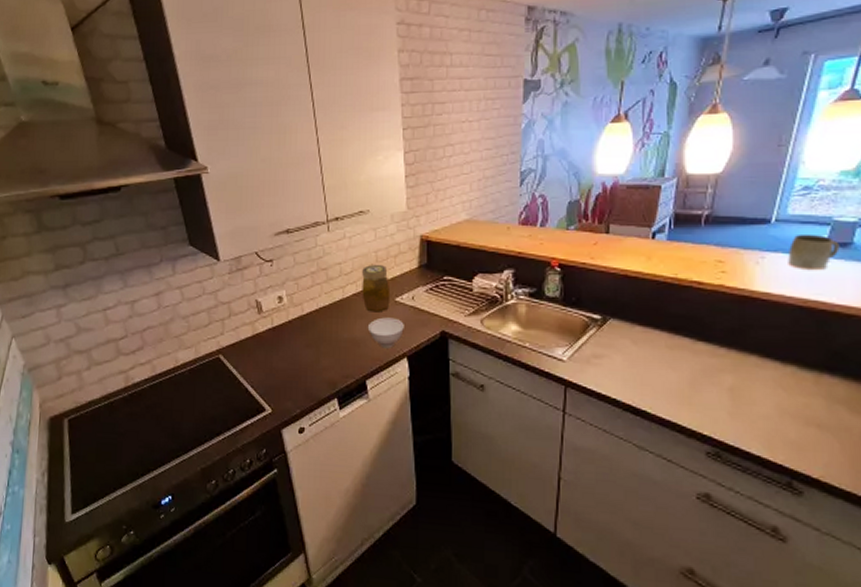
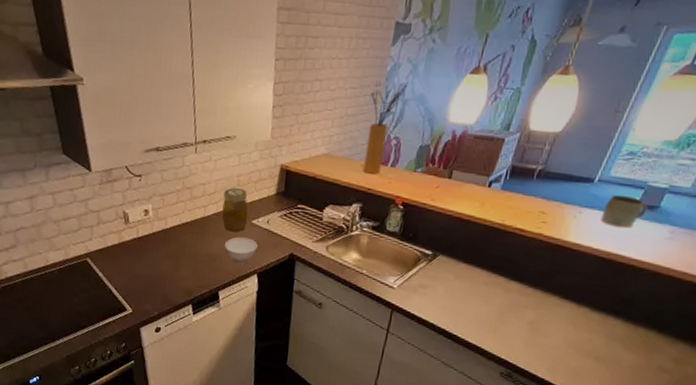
vase: none [507,134,546,236] -> present [363,77,408,174]

